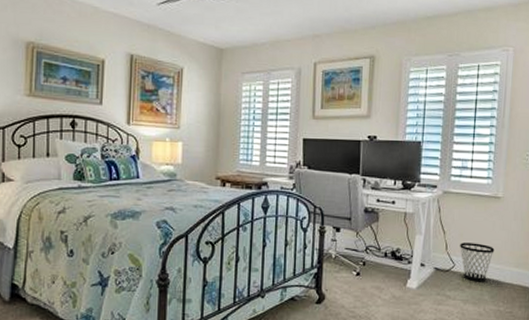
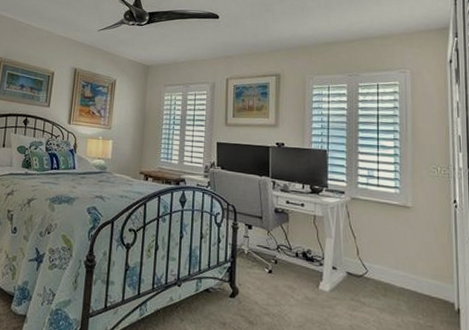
wastebasket: present [460,243,495,282] -> none [372,249,408,291]

